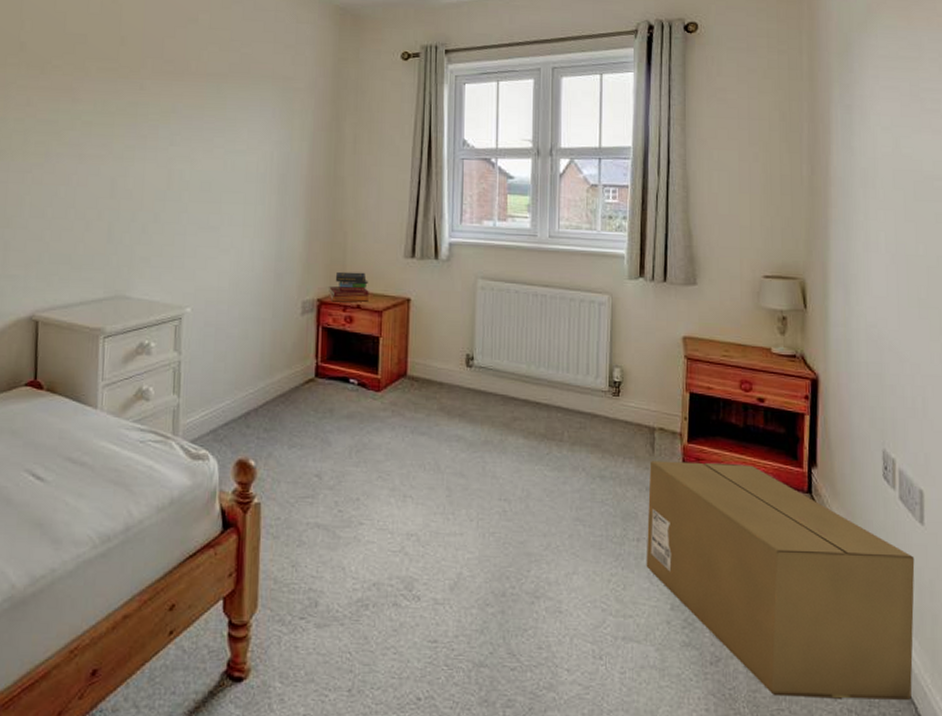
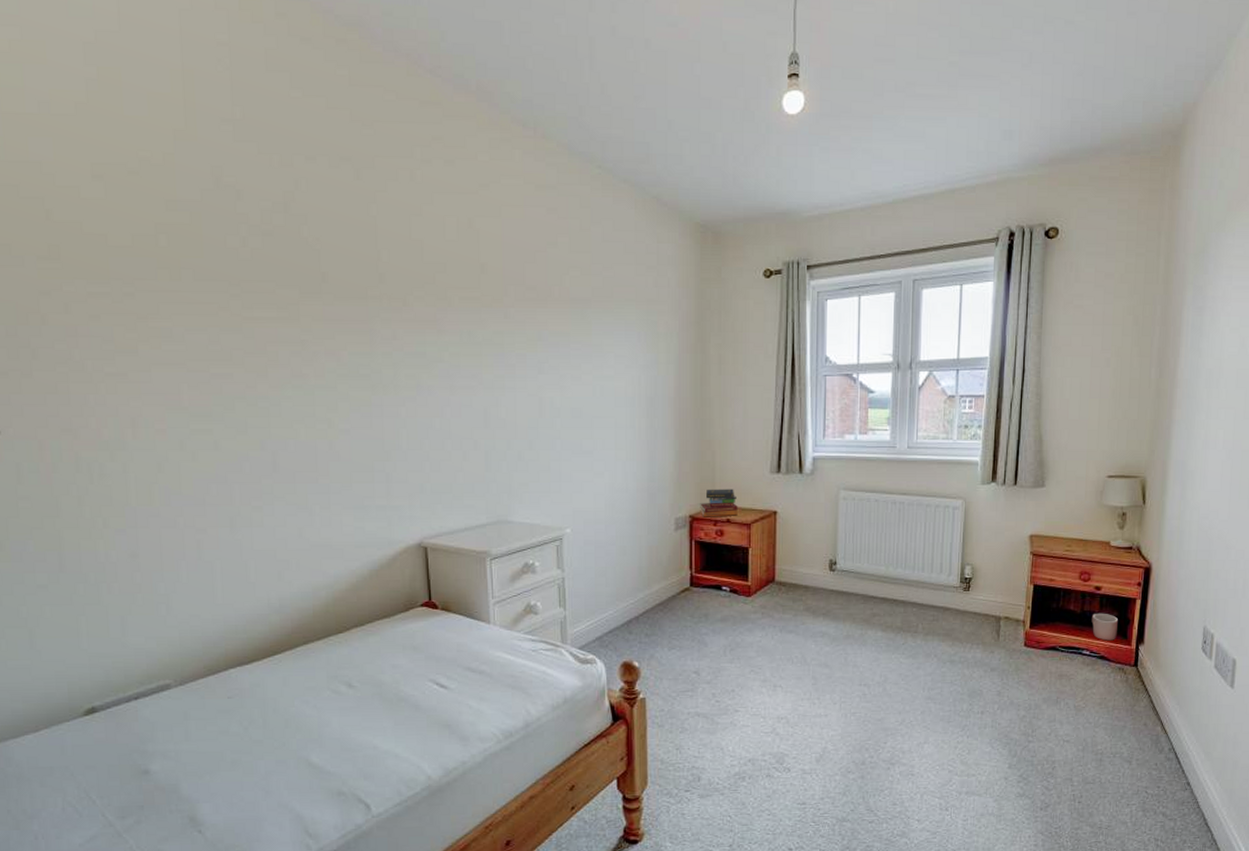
box: present [646,461,915,700] -> none [988,644,1223,832]
mug: none [756,428,787,461] -> present [1091,613,1119,641]

